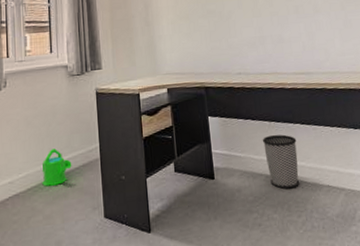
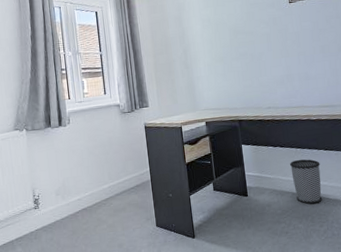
watering can: present [41,148,72,187] -> none [103,172,128,202]

